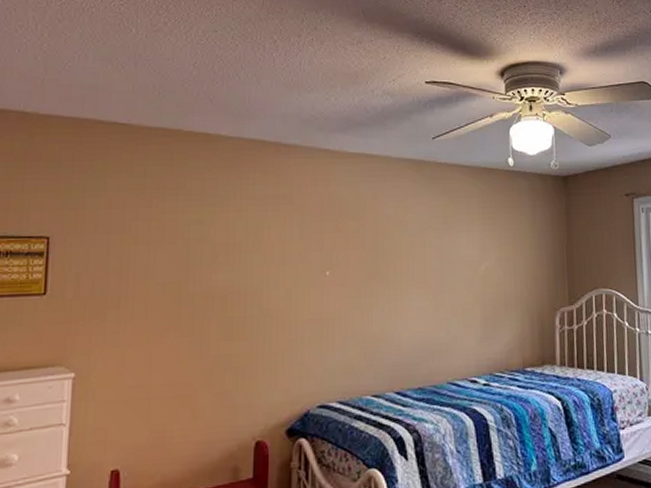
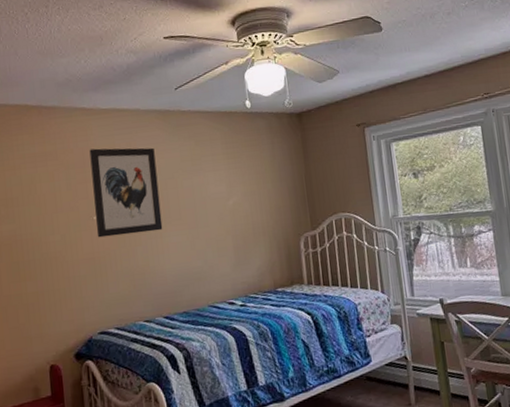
wall art: none [328,195,404,296] -> present [89,147,163,238]

